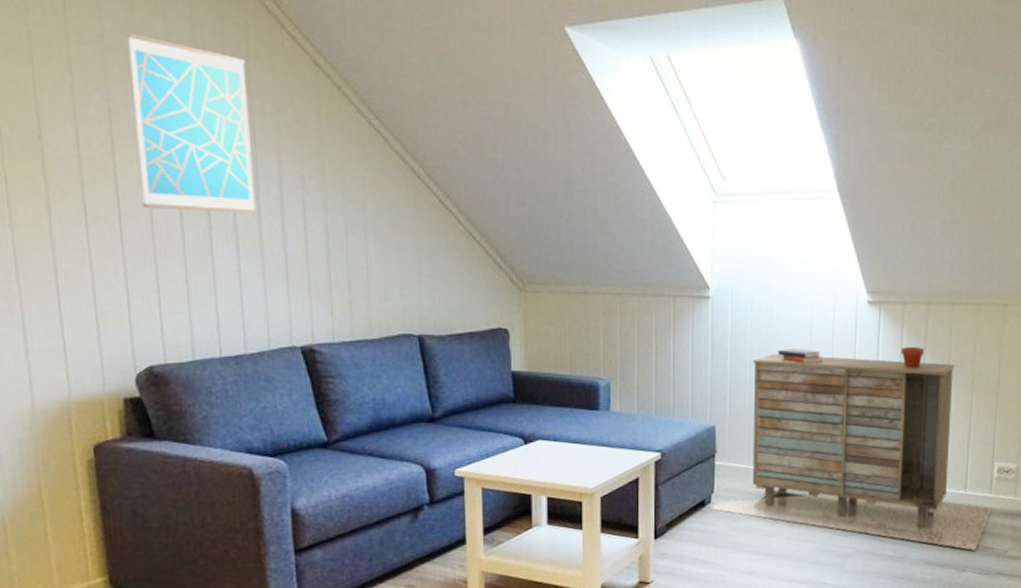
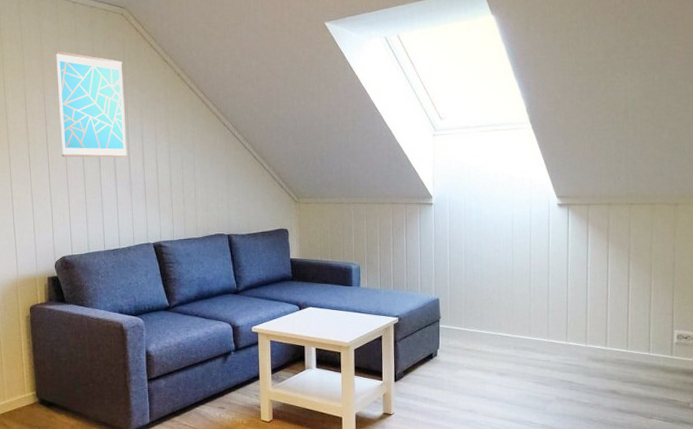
dresser: present [711,346,992,551] -> none [437,237,674,402]

